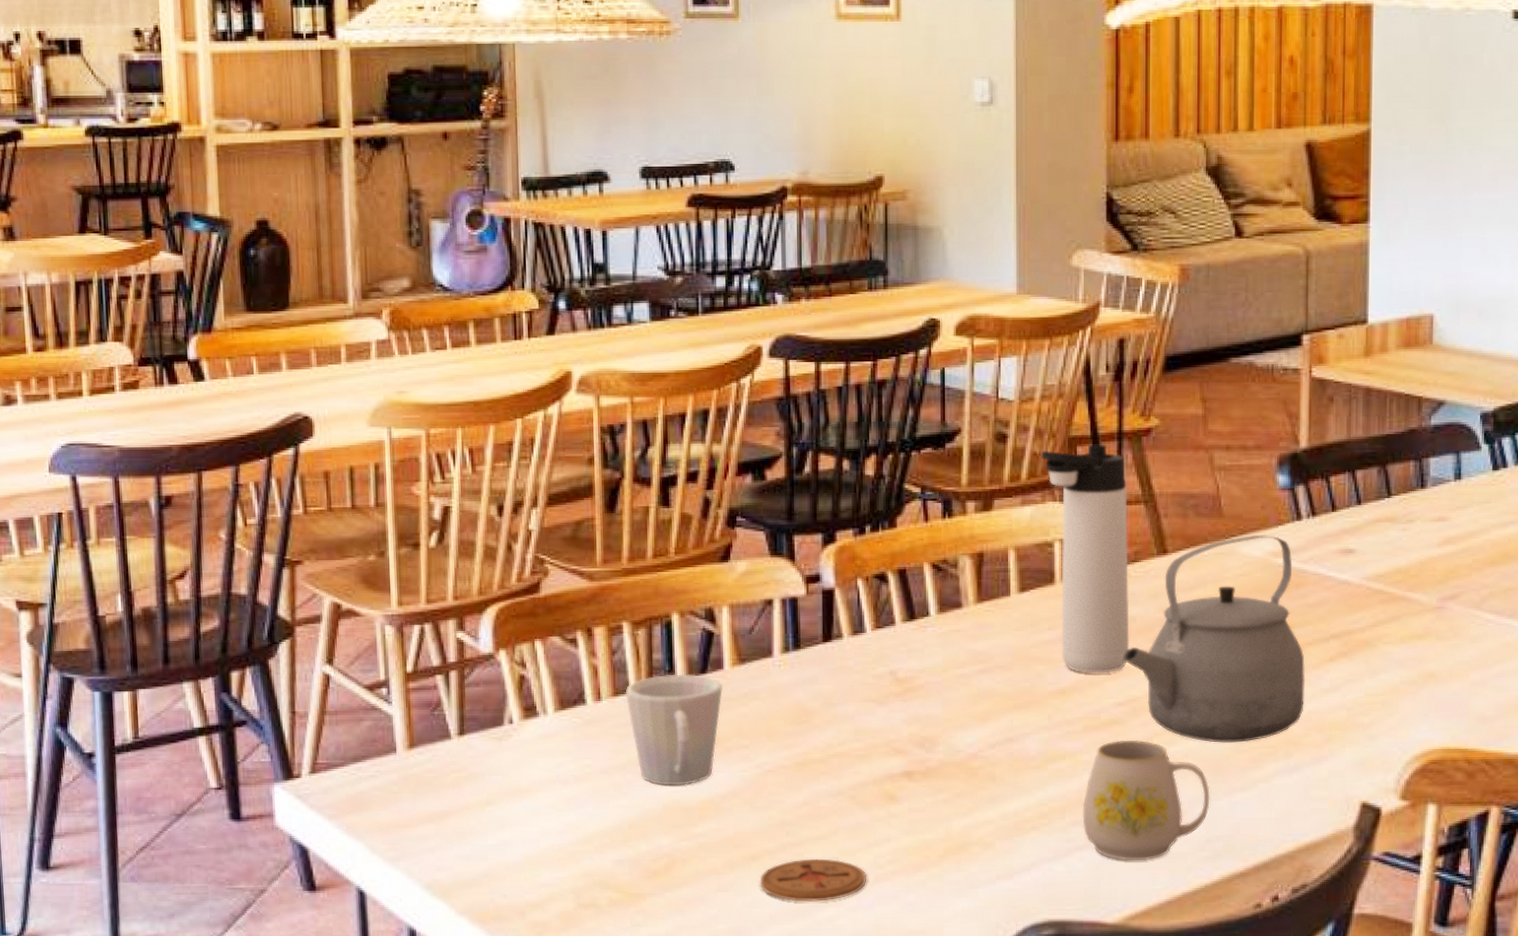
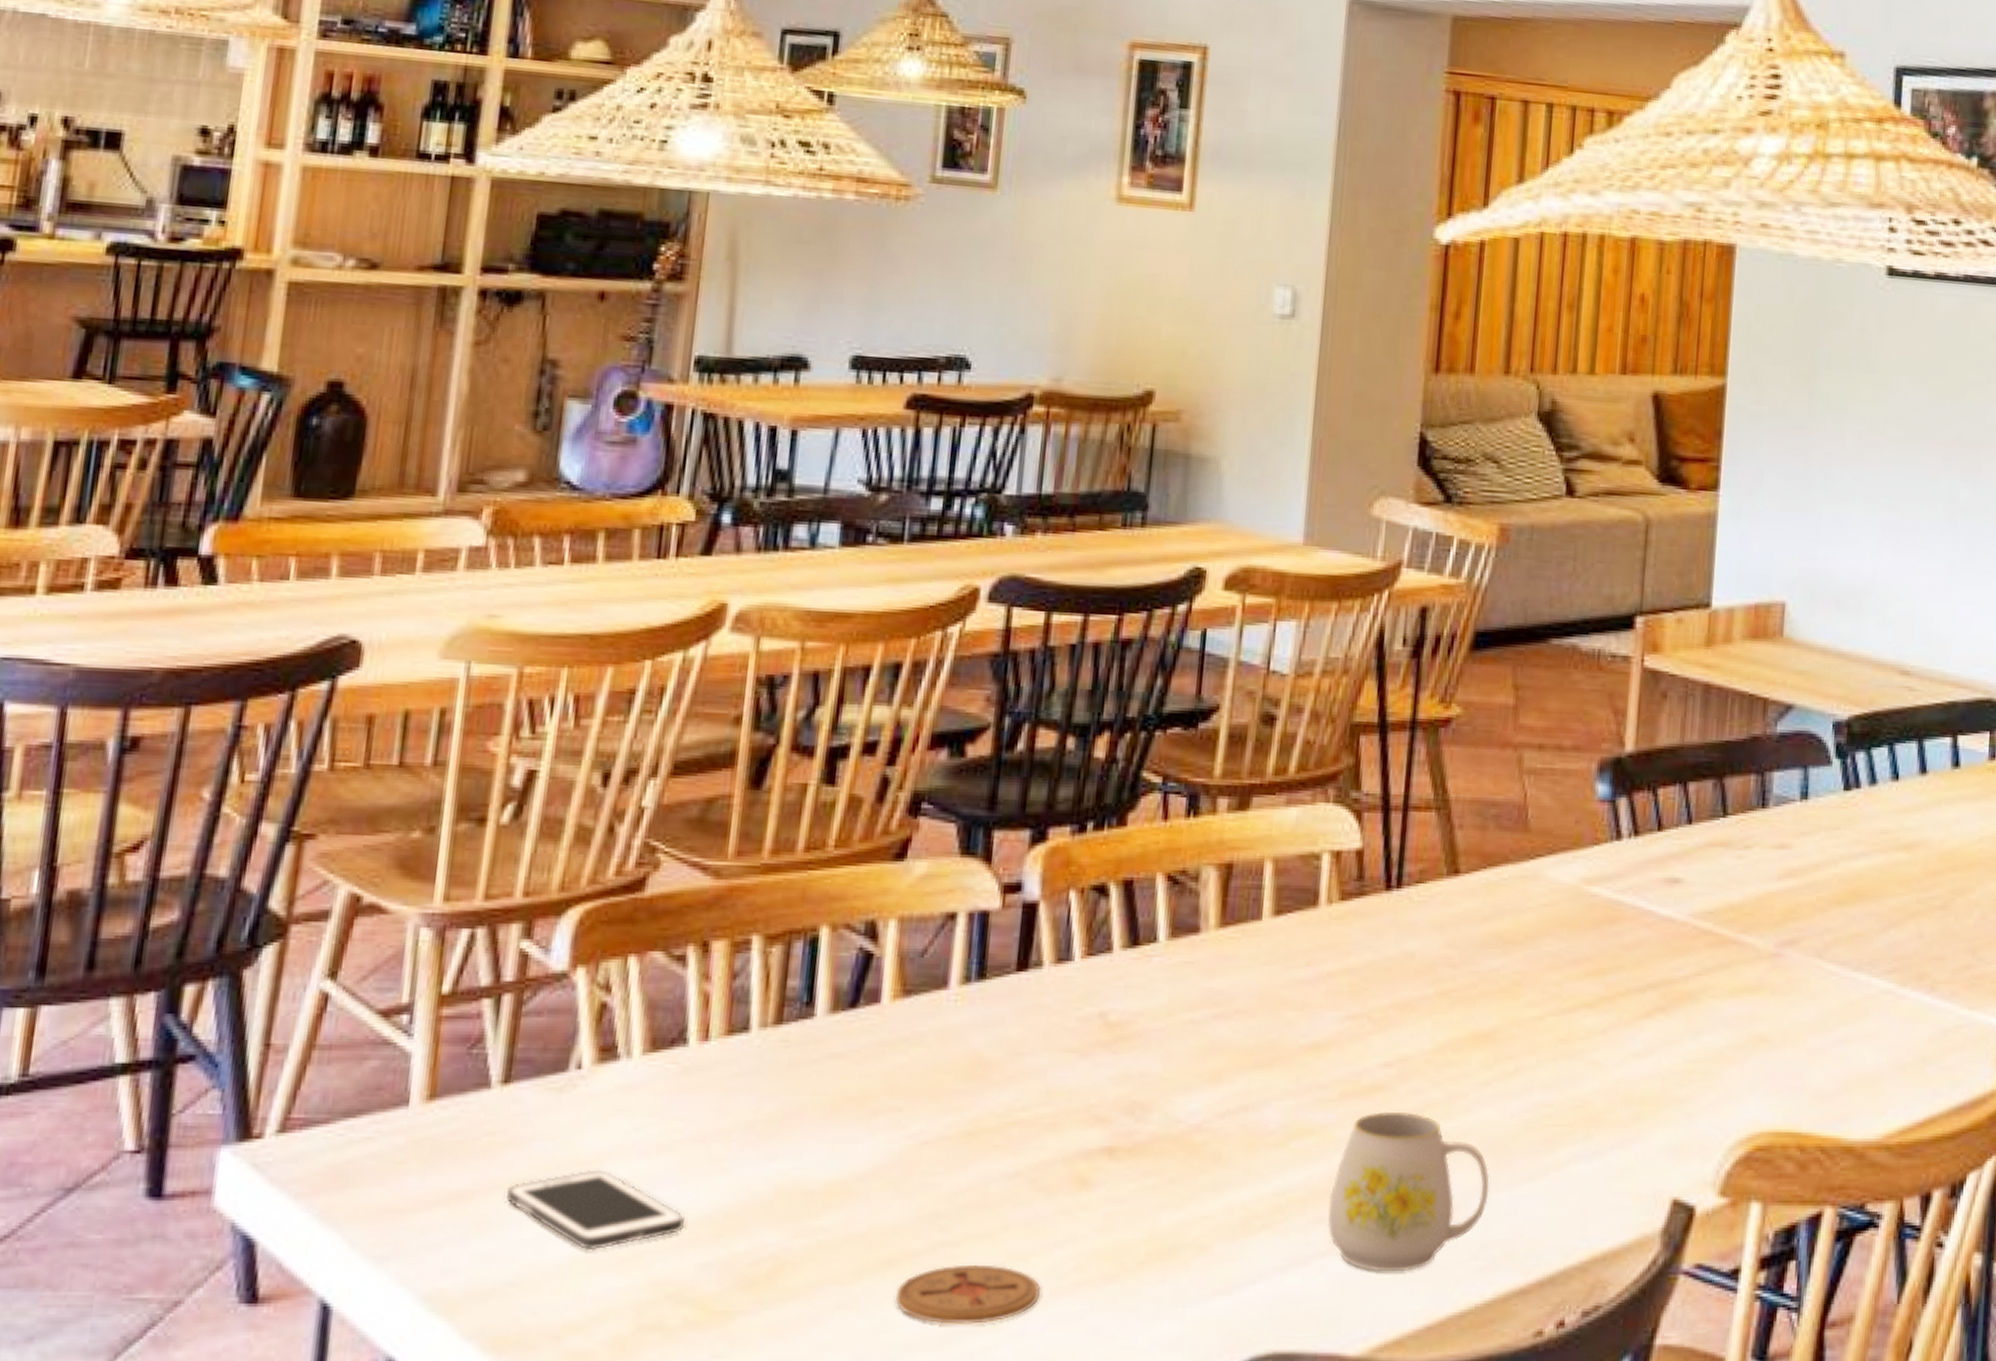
cell phone: none [472,795,600,852] -> present [506,1169,685,1251]
mug: present [625,674,723,786] -> none [743,1007,877,1160]
thermos bottle: present [1040,443,1130,673] -> none [1313,733,1417,1024]
tea kettle: present [1123,534,1306,743] -> none [1395,855,1615,1118]

